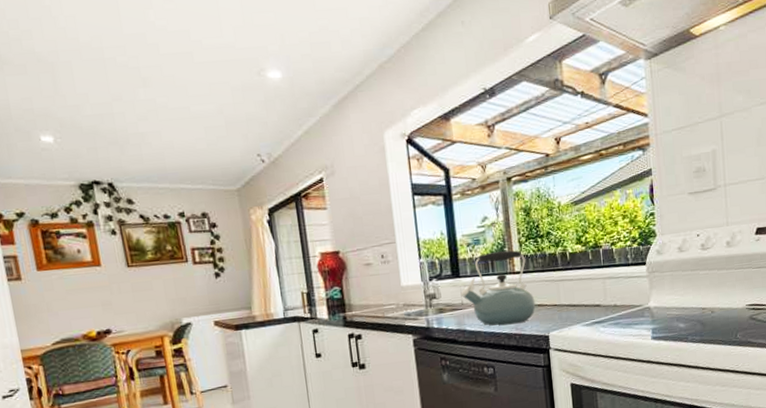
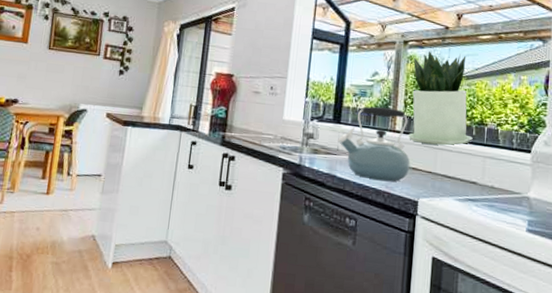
planter: none [520,180,590,279] -> present [408,51,473,146]

